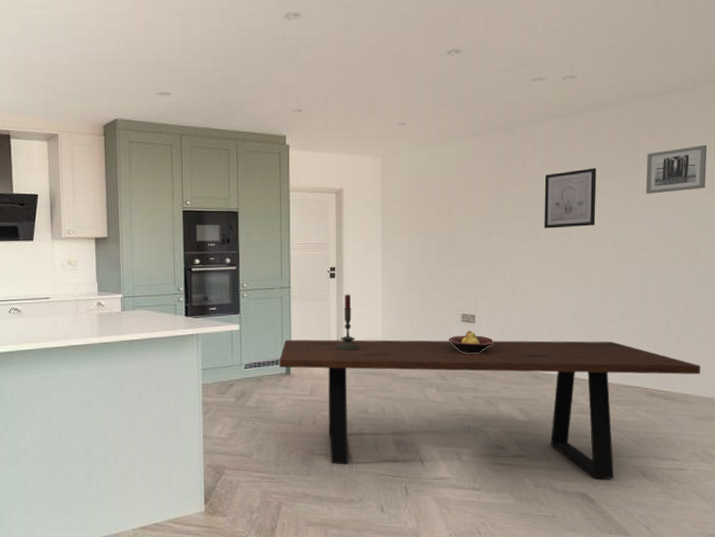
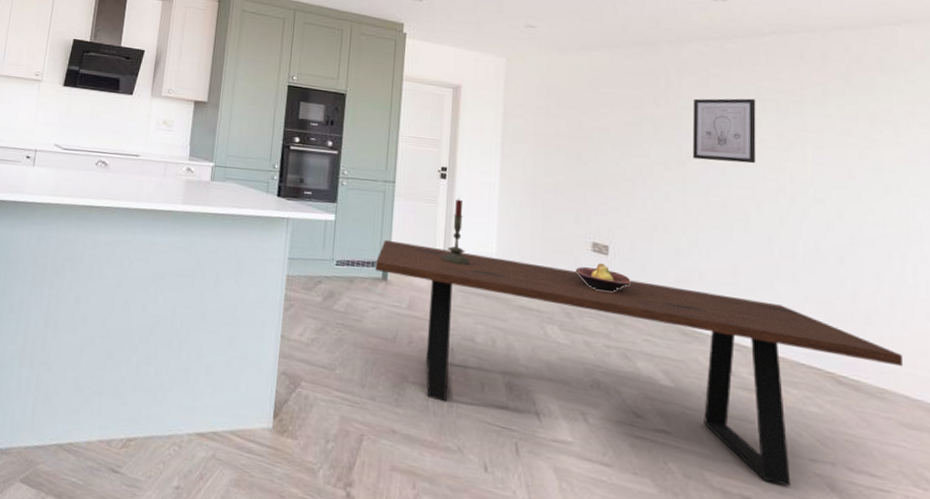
wall art: present [646,145,708,194] -> none [817,89,893,140]

